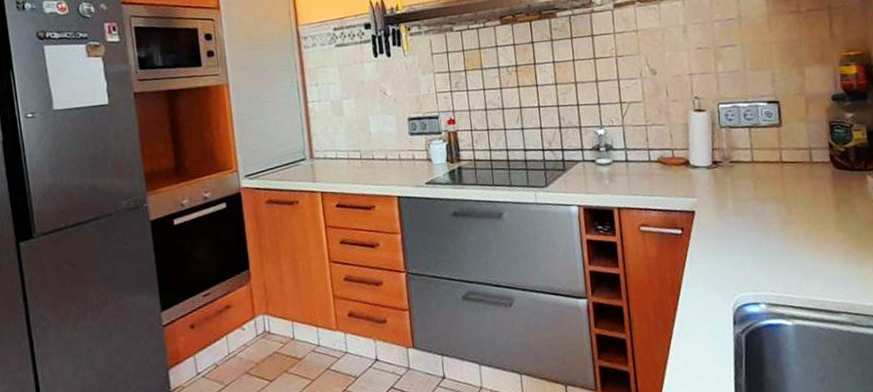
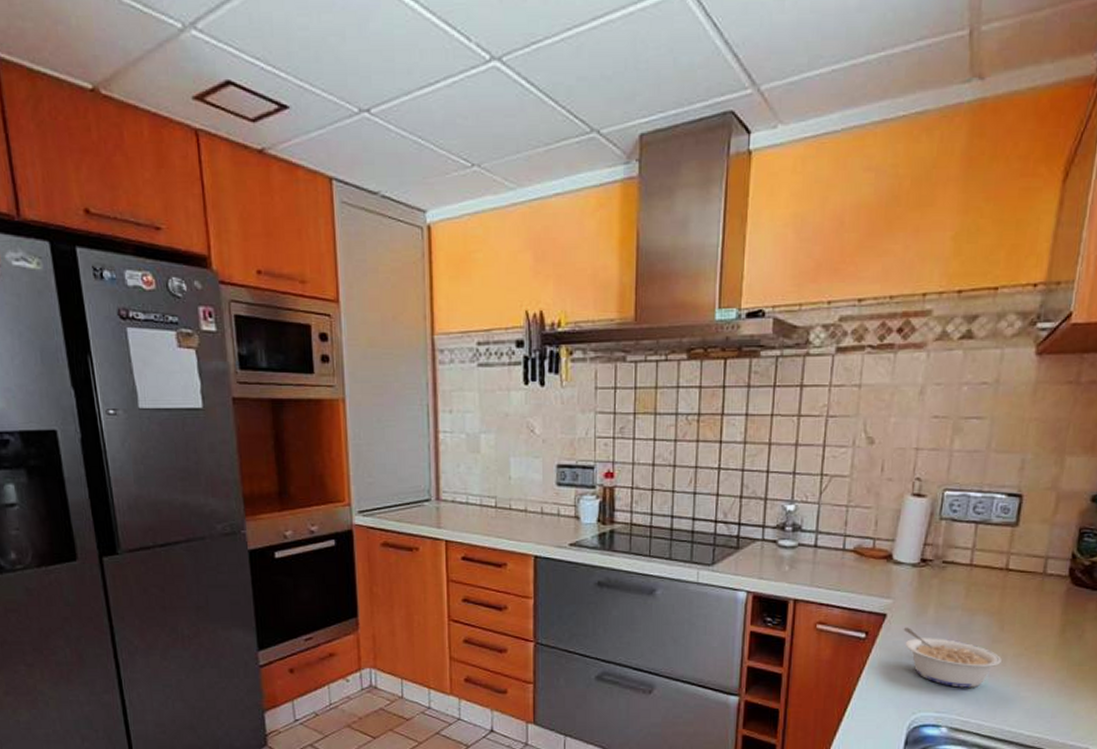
legume: none [711,220,796,267] -> present [903,627,1001,688]

